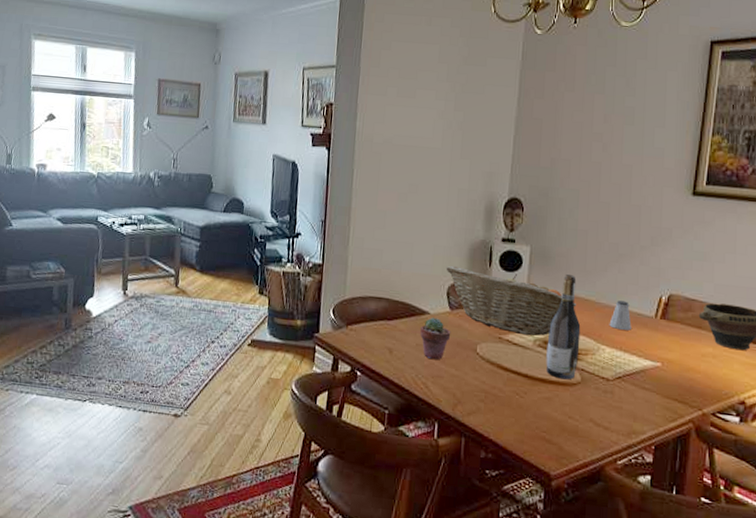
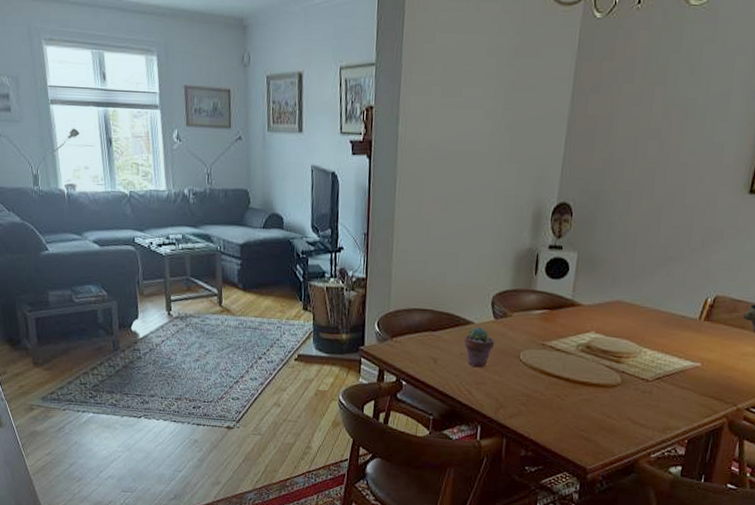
fruit basket: present [446,265,577,336] -> none [491,274,621,342]
wine bottle: present [546,274,581,380] -> none [587,280,624,382]
saltshaker: present [609,300,632,330] -> none [652,304,675,333]

